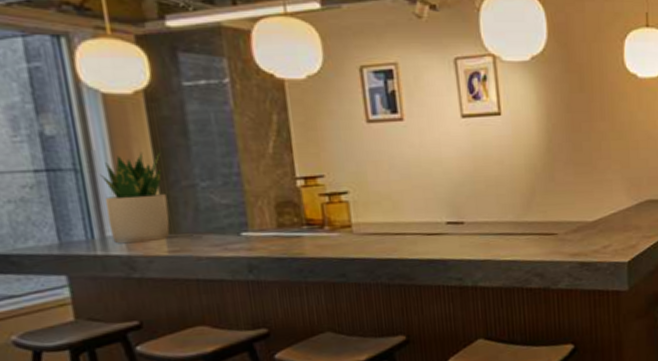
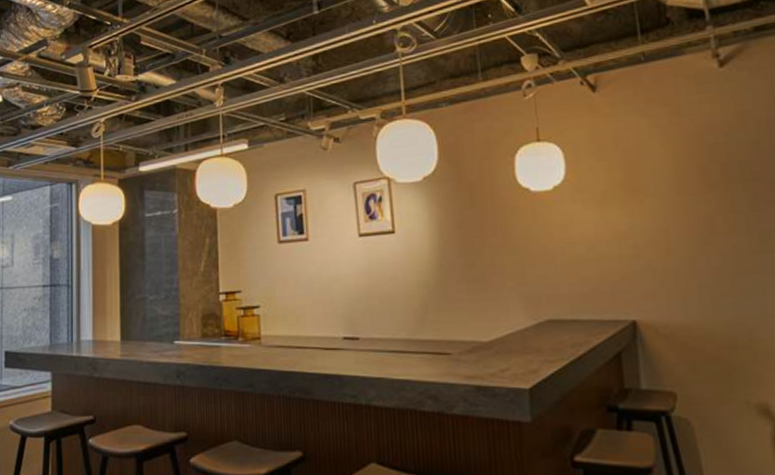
planter: present [100,151,170,244] -> none [83,270,125,347]

